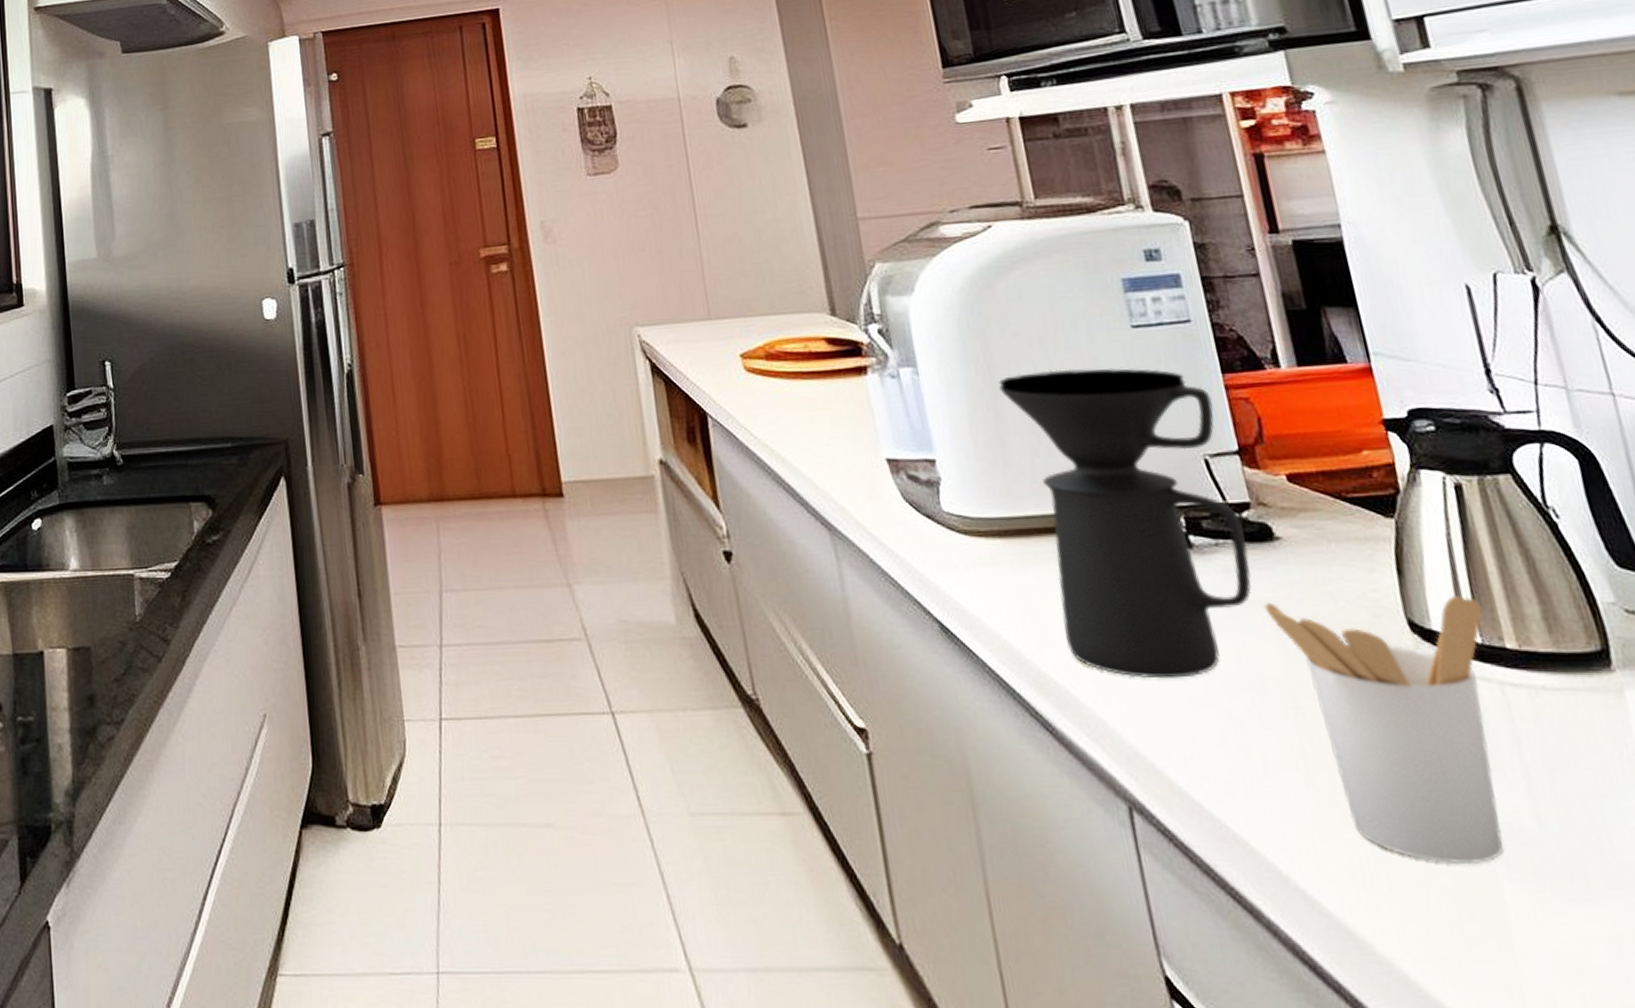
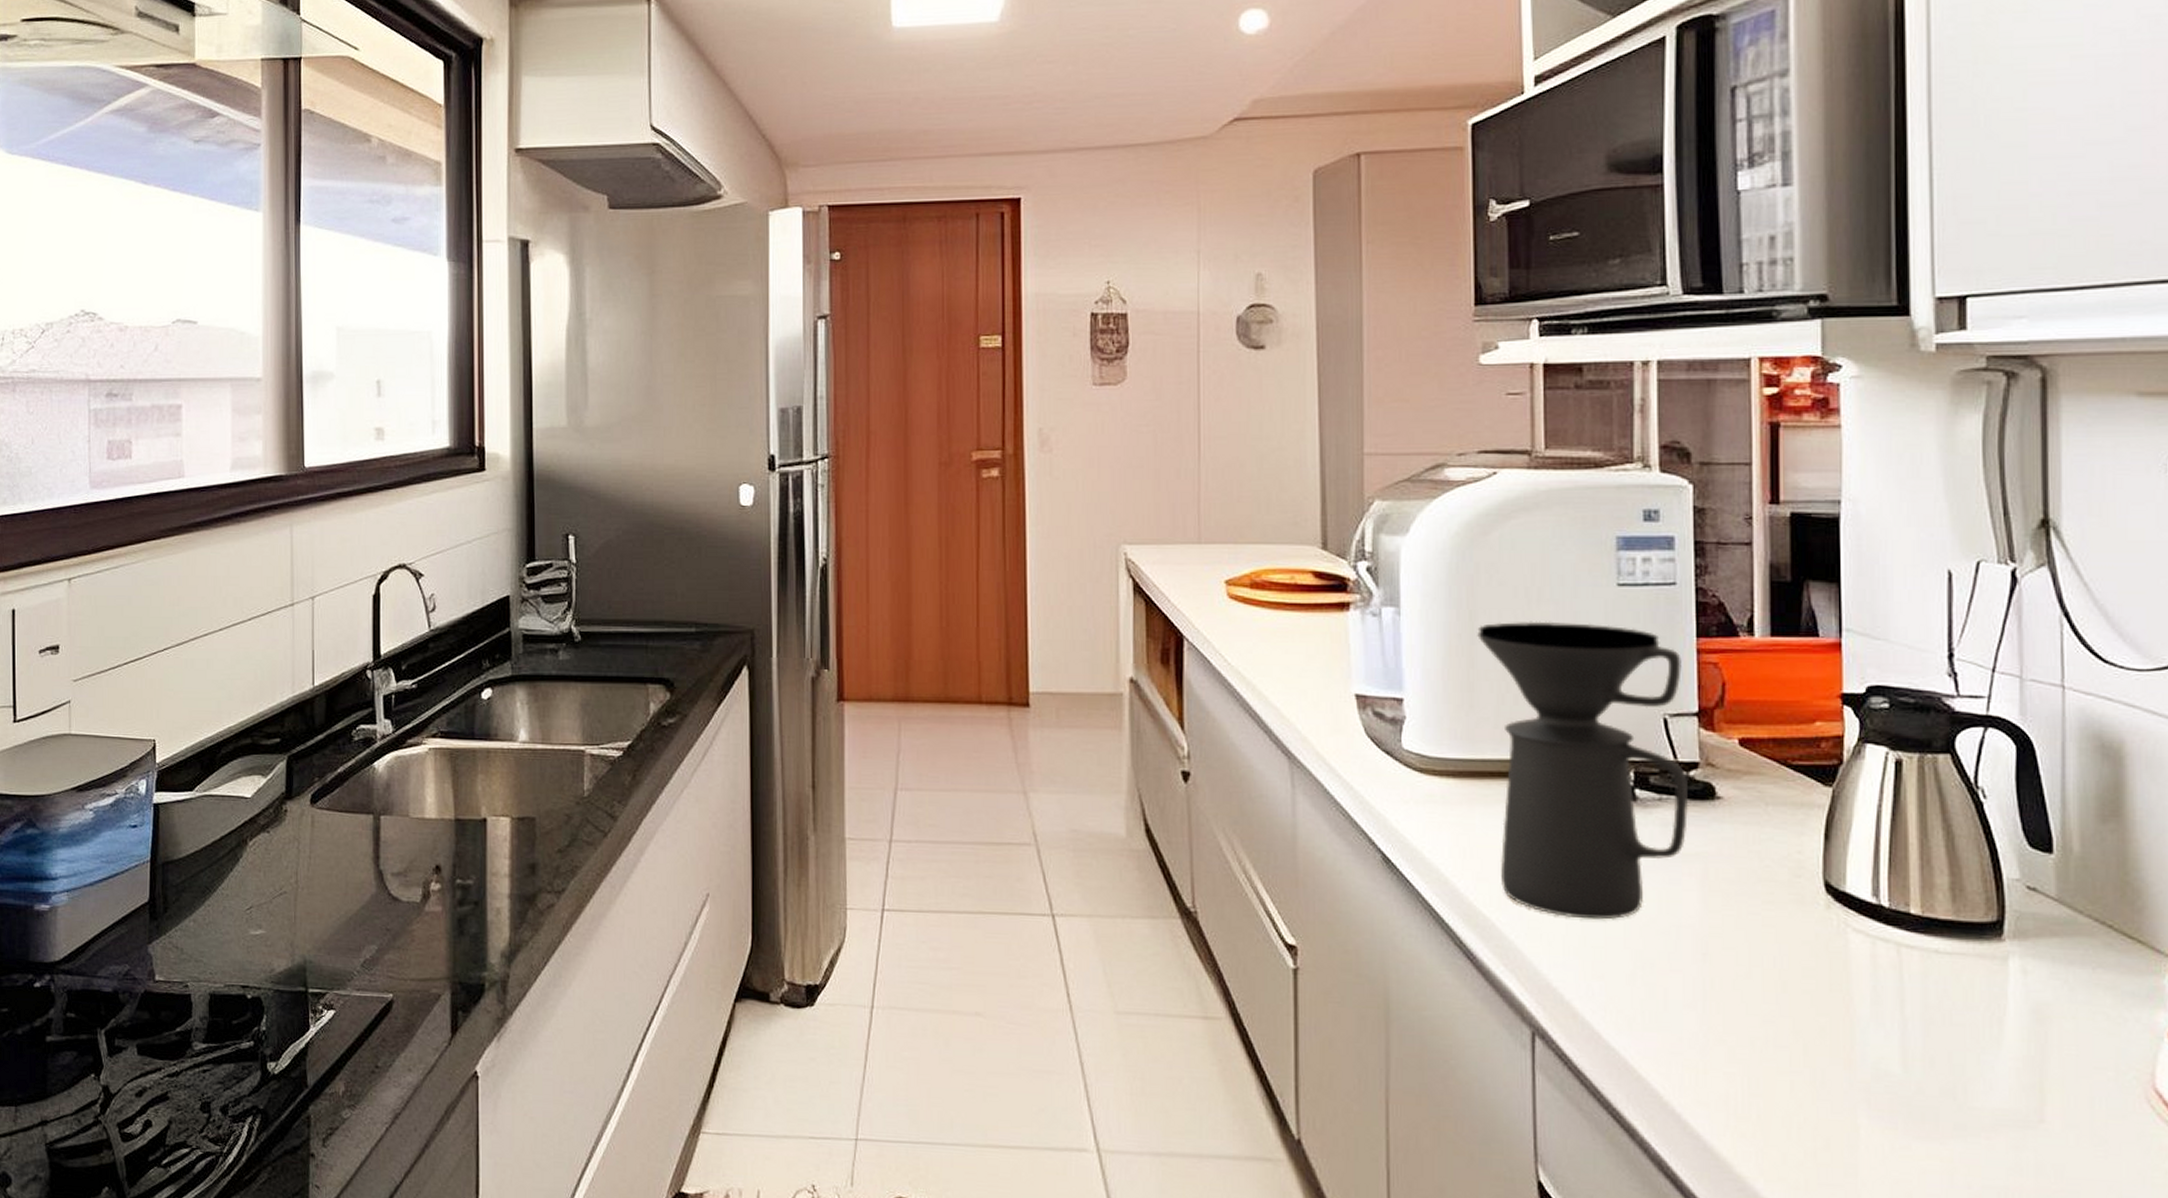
utensil holder: present [1263,596,1505,865] -> none [1693,857,1894,1102]

